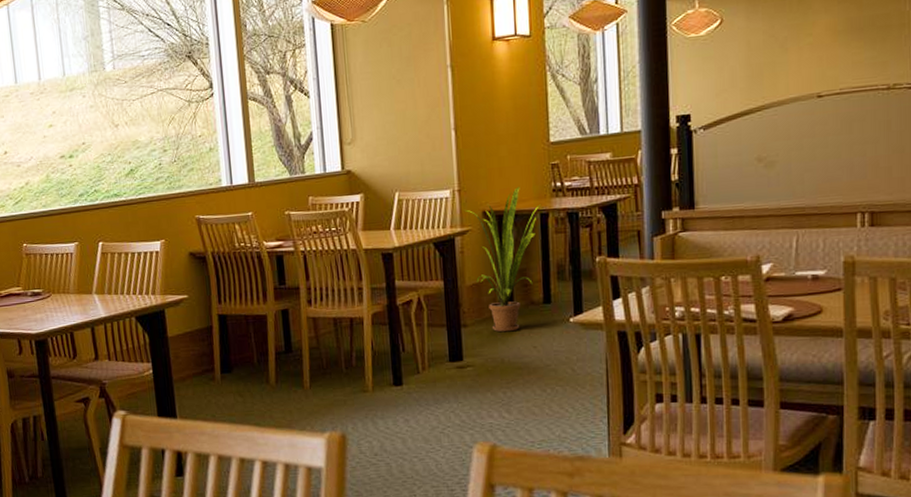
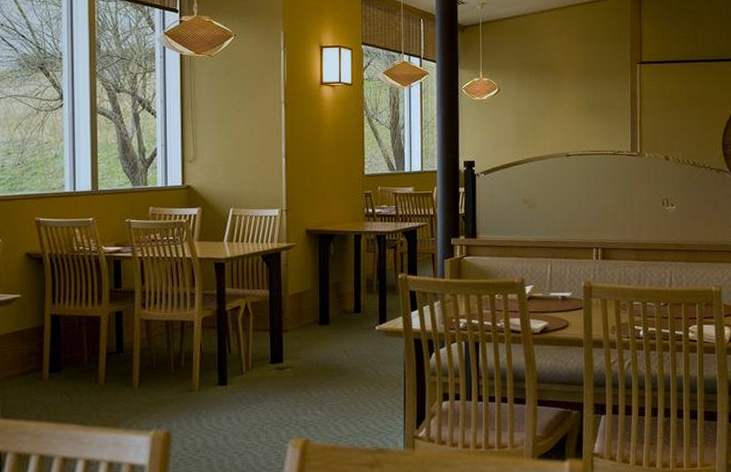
house plant: present [465,187,542,332] -> none [291,211,356,338]

